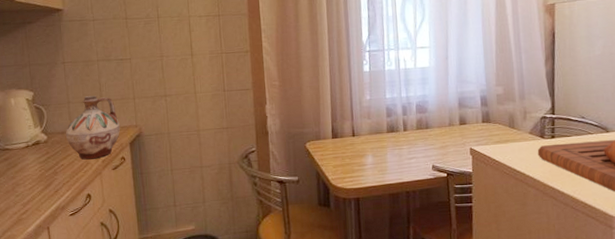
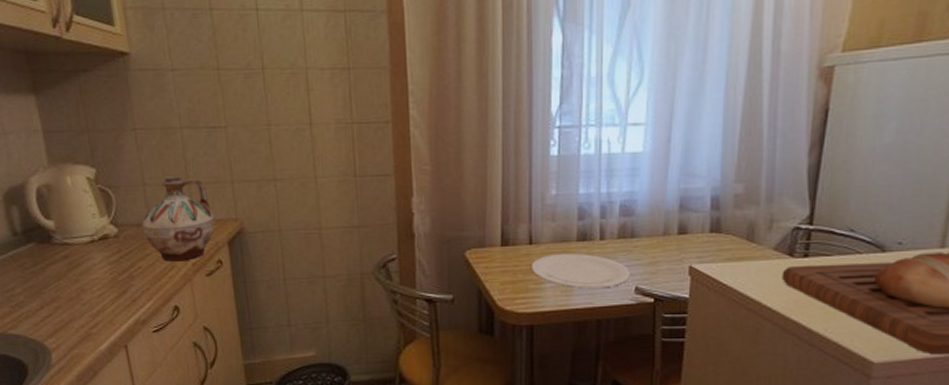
plate: none [355,141,428,168] -> present [531,252,630,289]

